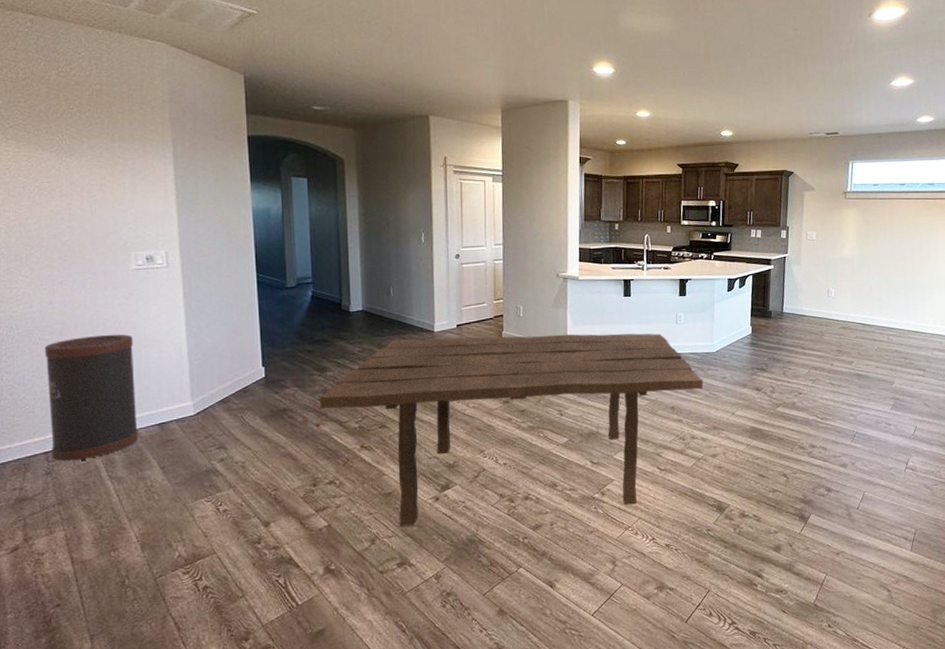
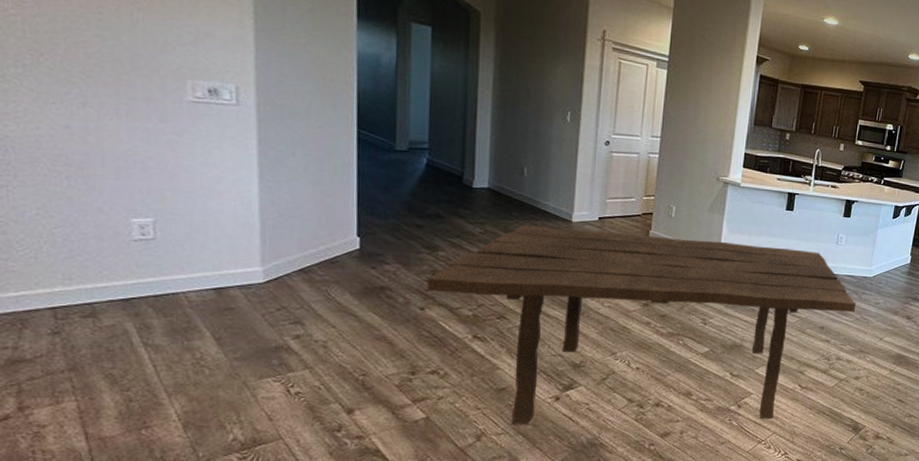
trash can: present [44,334,139,462] -> none [55,174,187,323]

